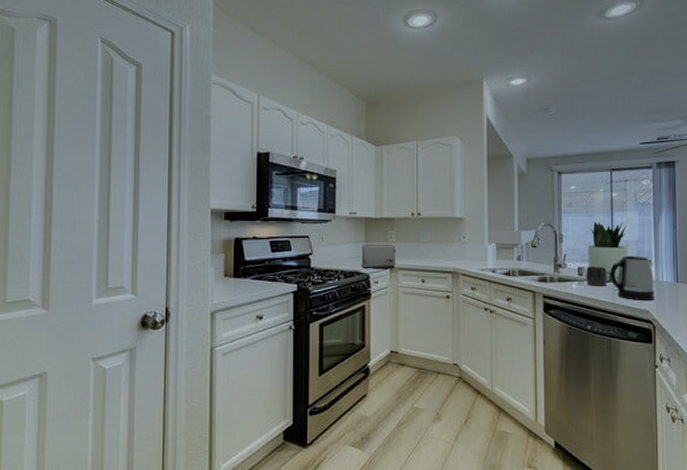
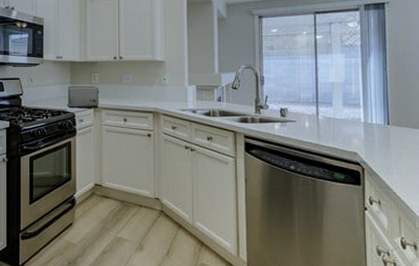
planter: present [585,221,628,283] -> none [287,63,334,124]
mug: present [586,266,611,287] -> none [288,108,316,129]
kettle: present [610,255,654,301] -> none [314,97,363,143]

